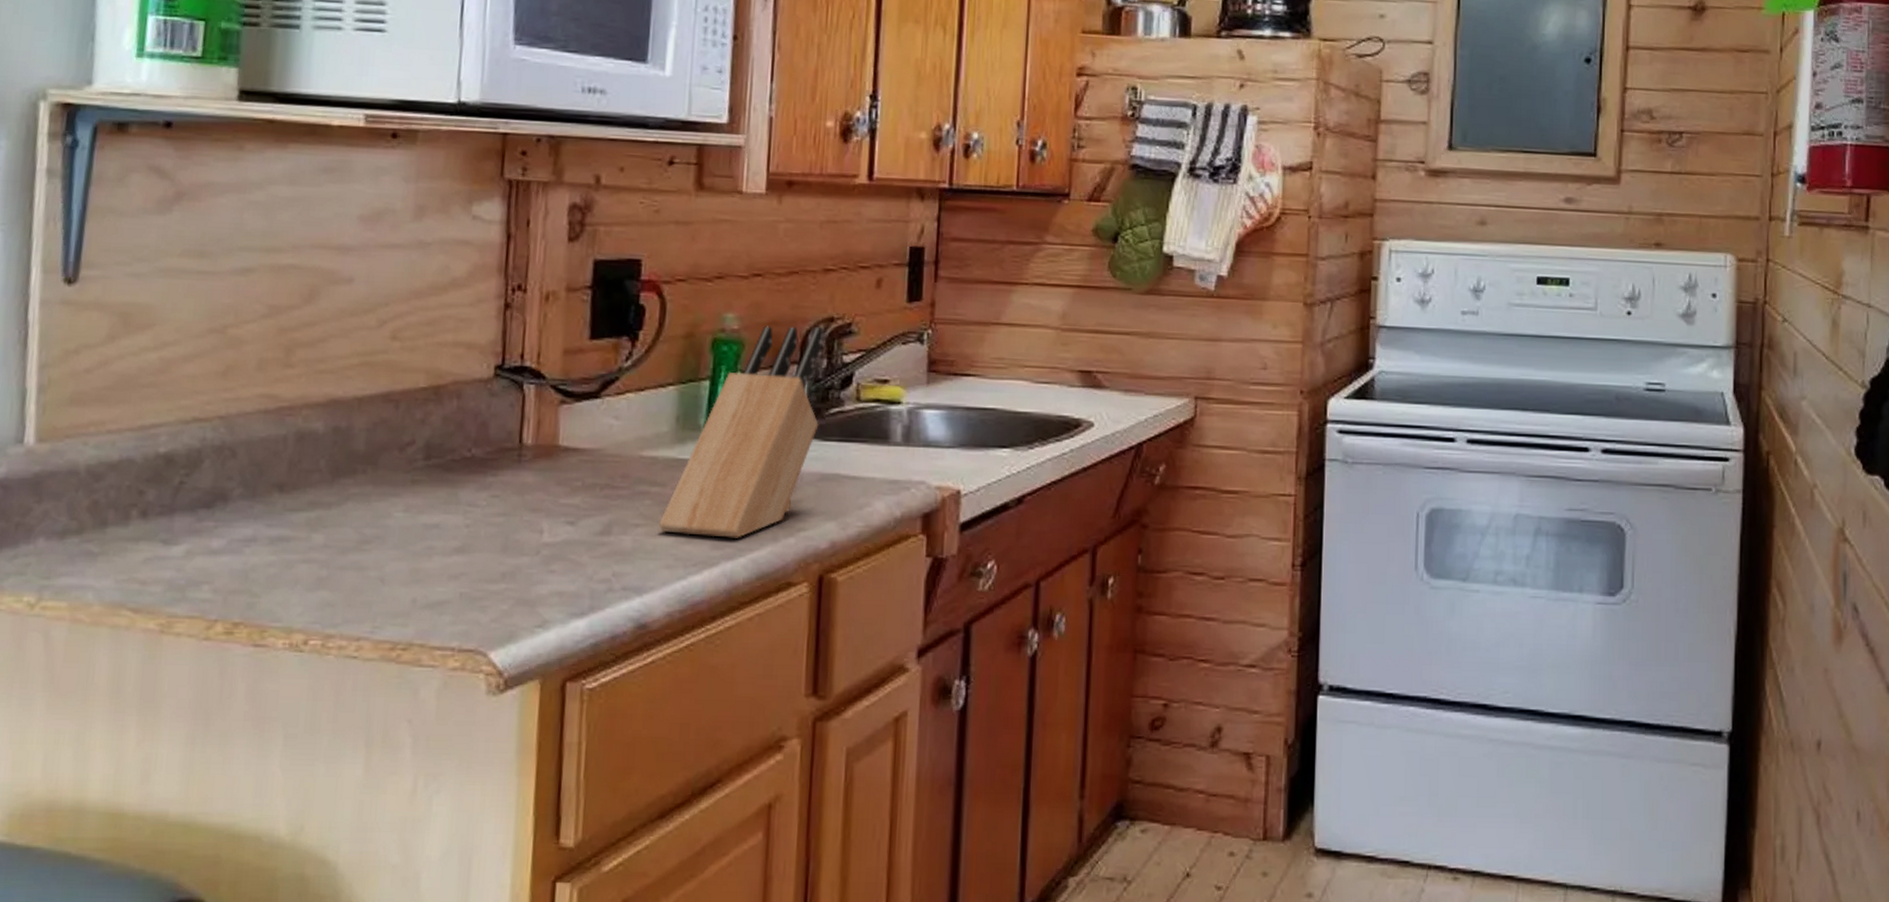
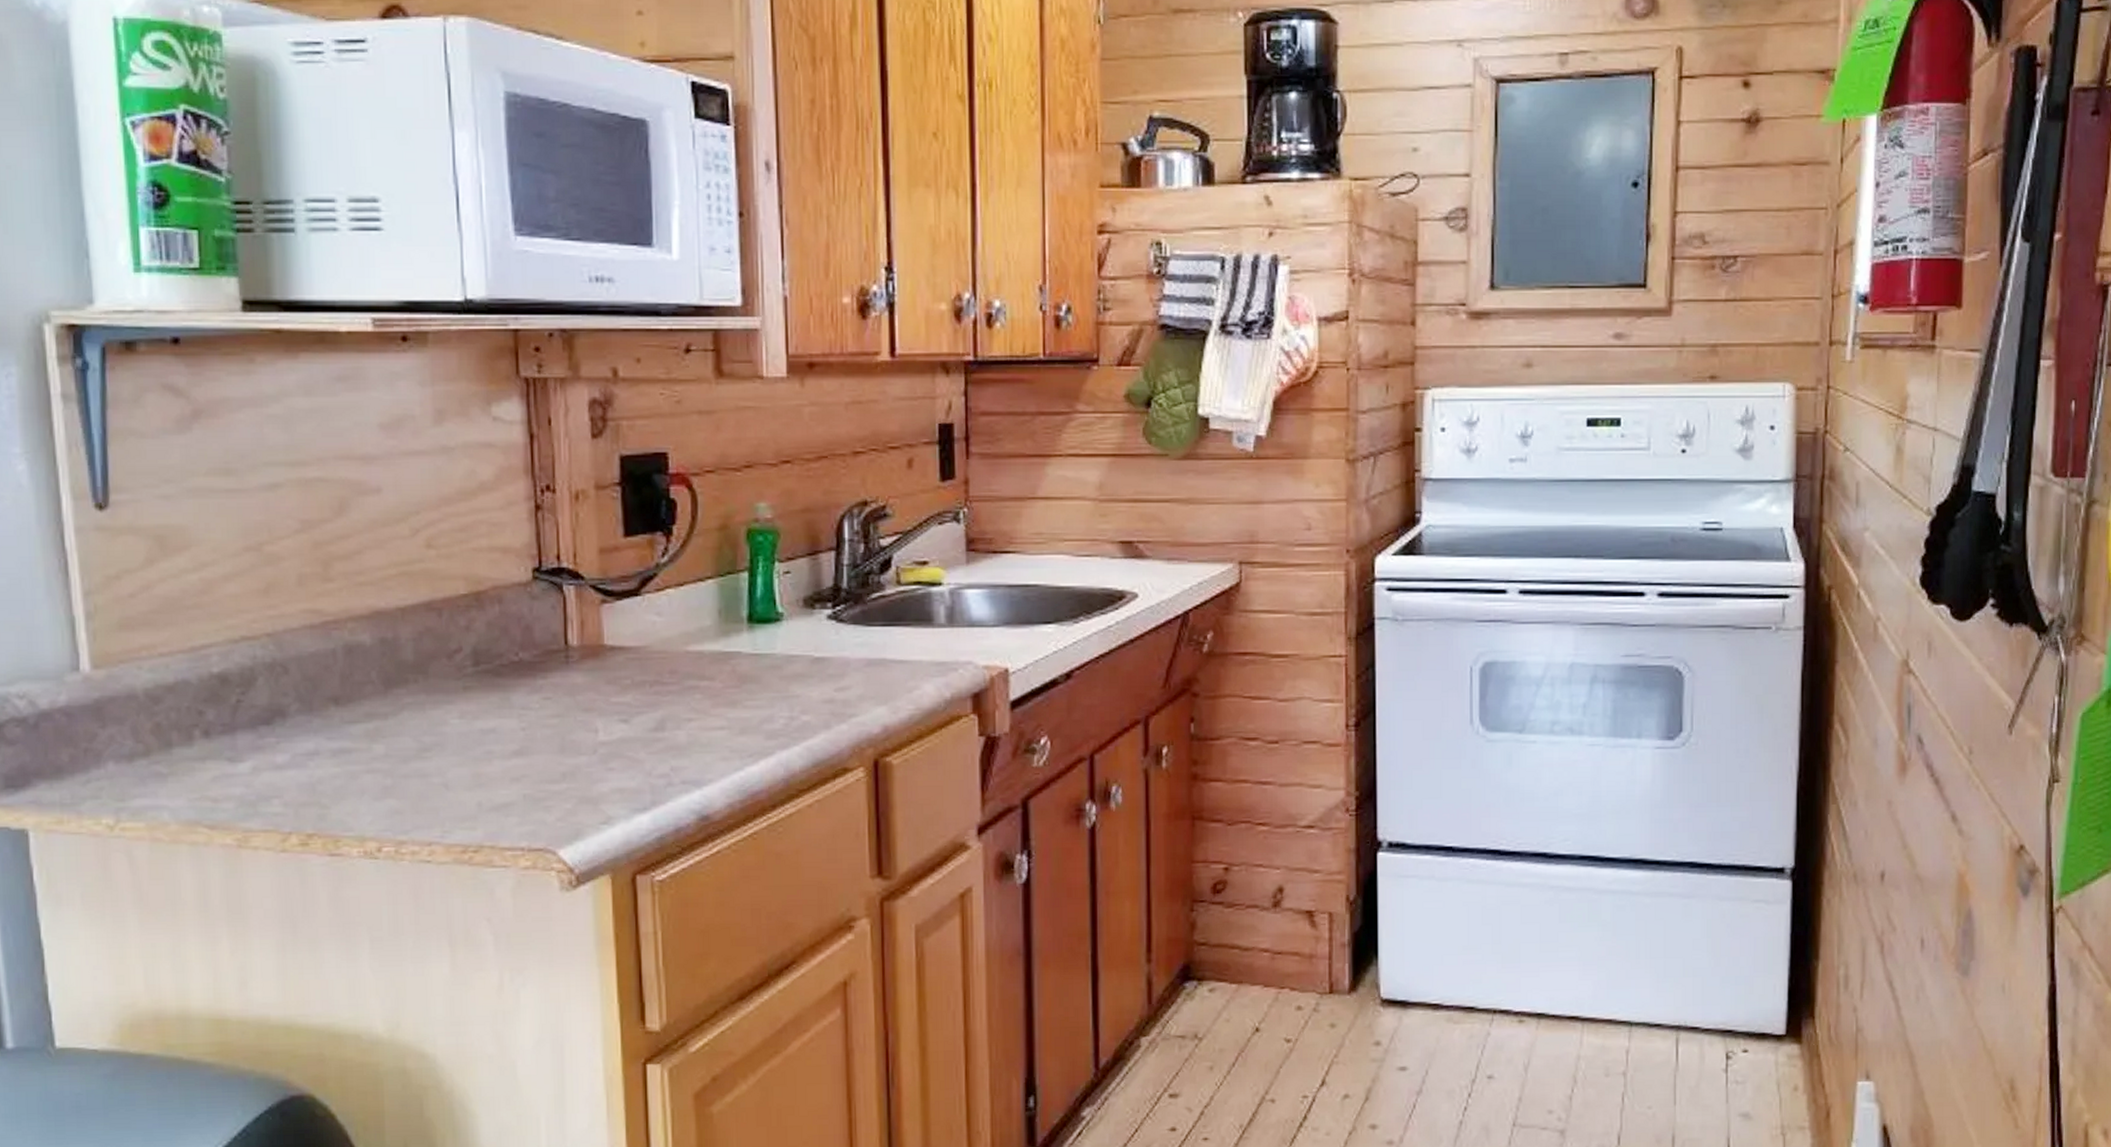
knife block: present [658,326,824,538] -> none [711,512,861,728]

